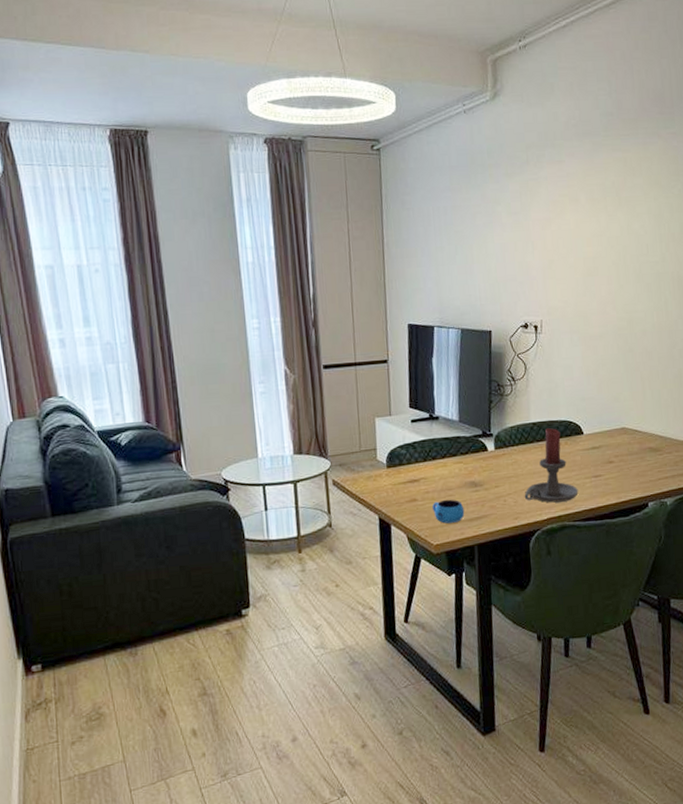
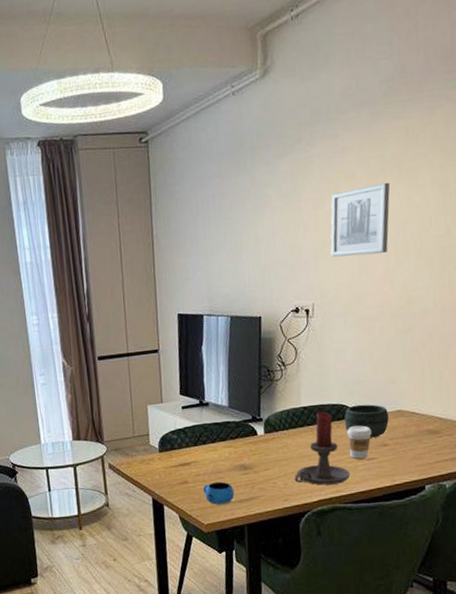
wall art: none [557,208,611,276] -> present [330,182,390,258]
bowl: none [572,421,614,455] -> present [344,404,389,438]
coffee cup: none [575,442,598,476] -> present [347,425,372,459]

